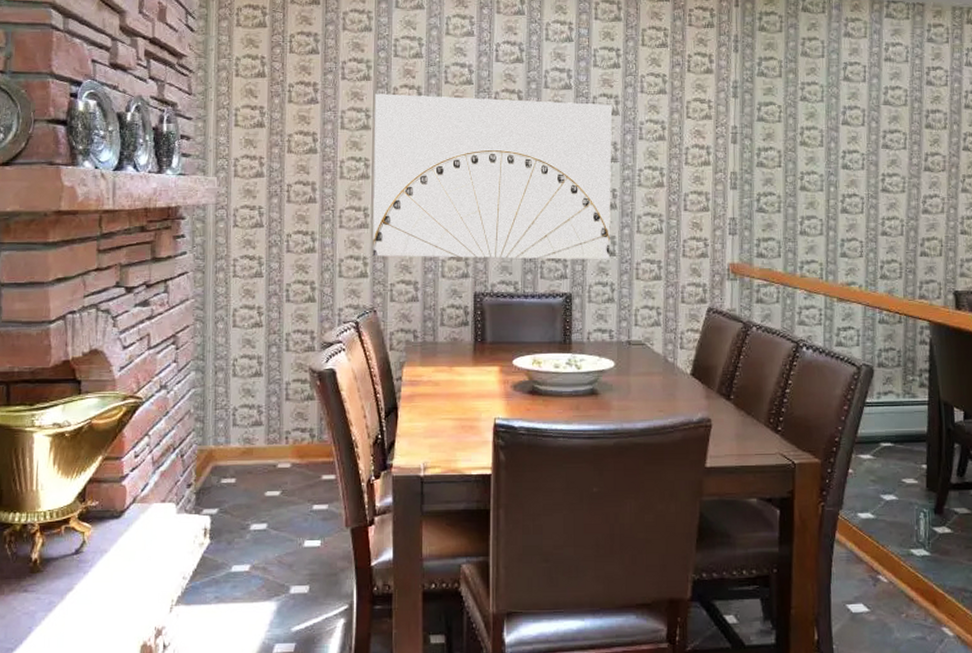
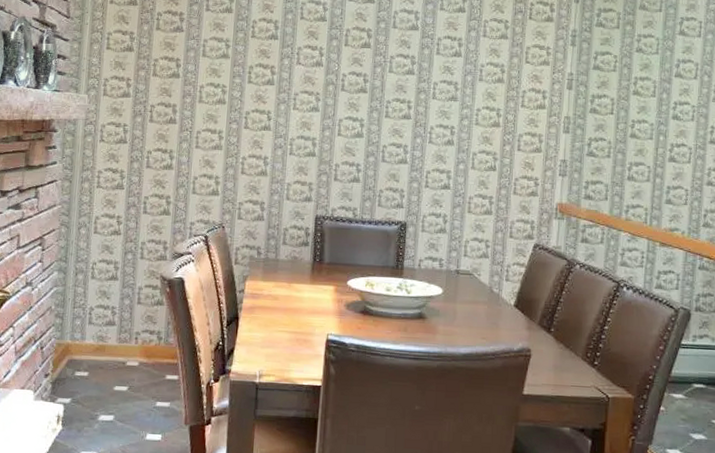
wall art: present [372,94,613,260] -> none [224,25,456,193]

